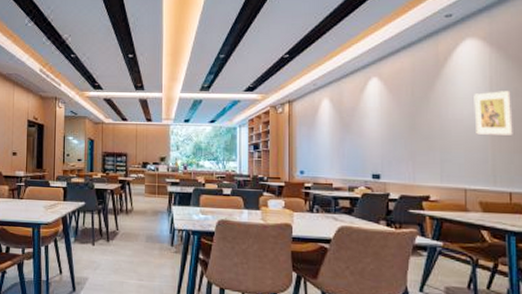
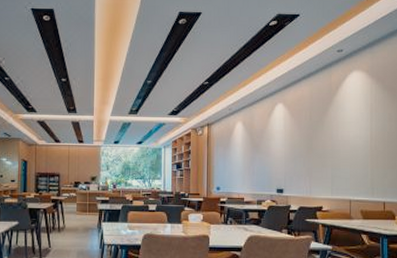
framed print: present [474,91,515,135] -> none [358,116,388,154]

